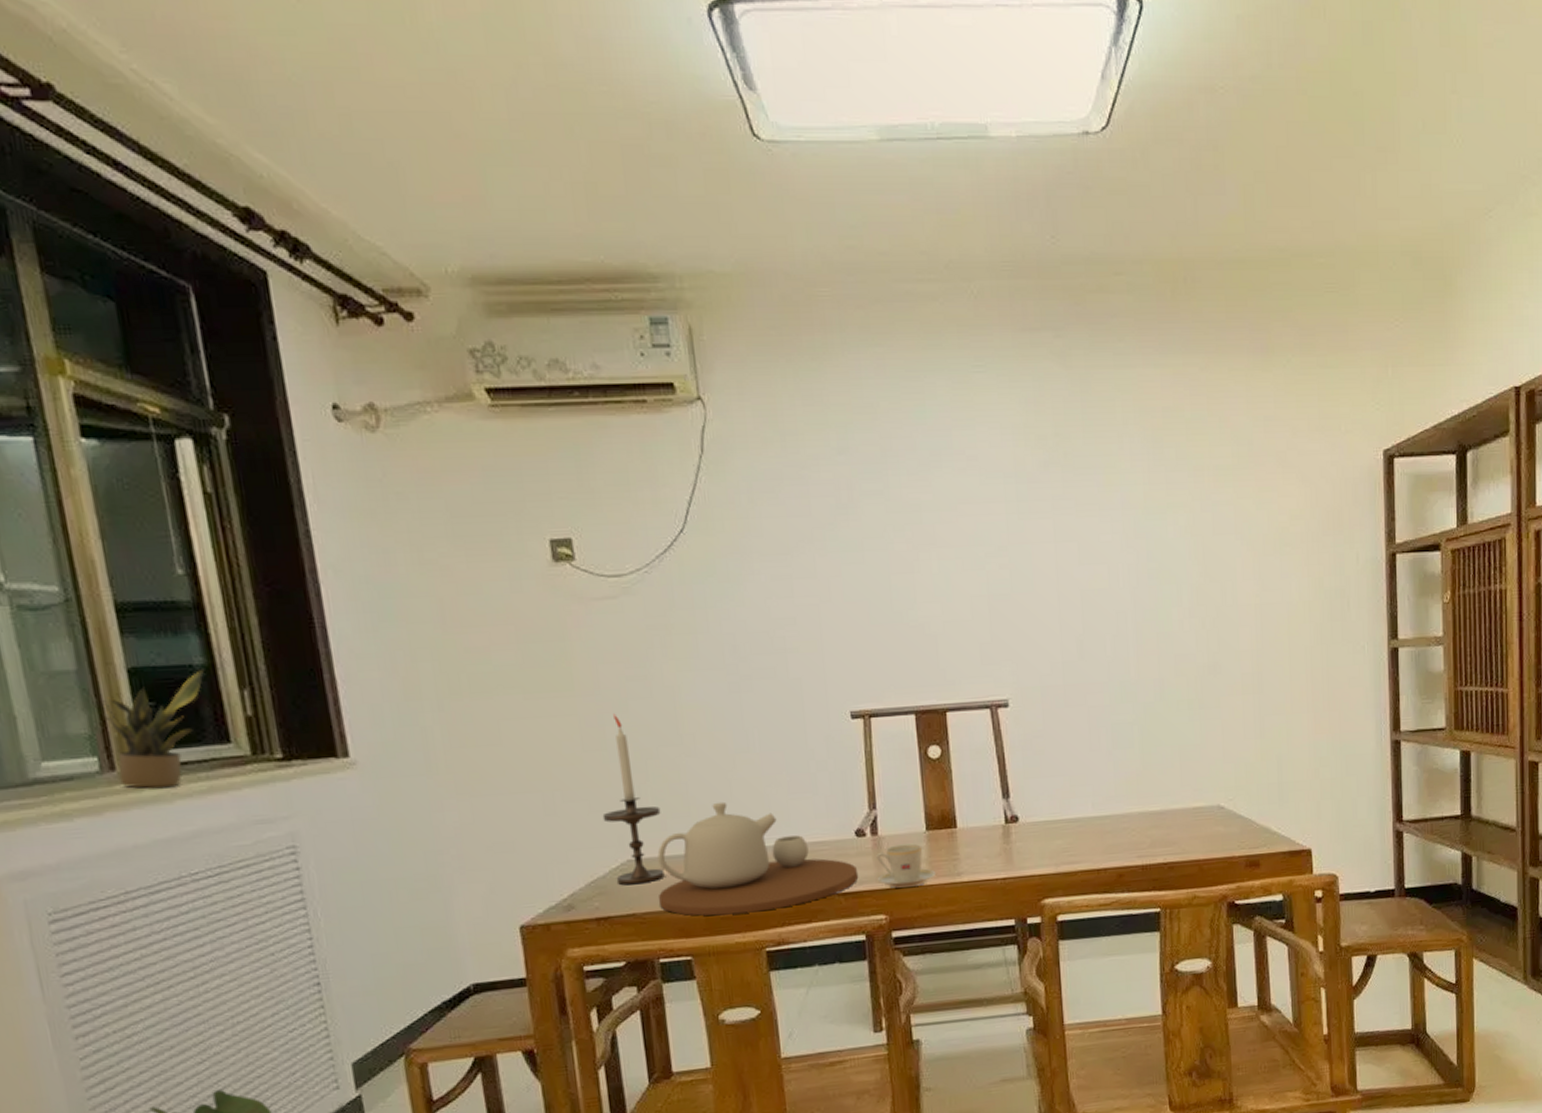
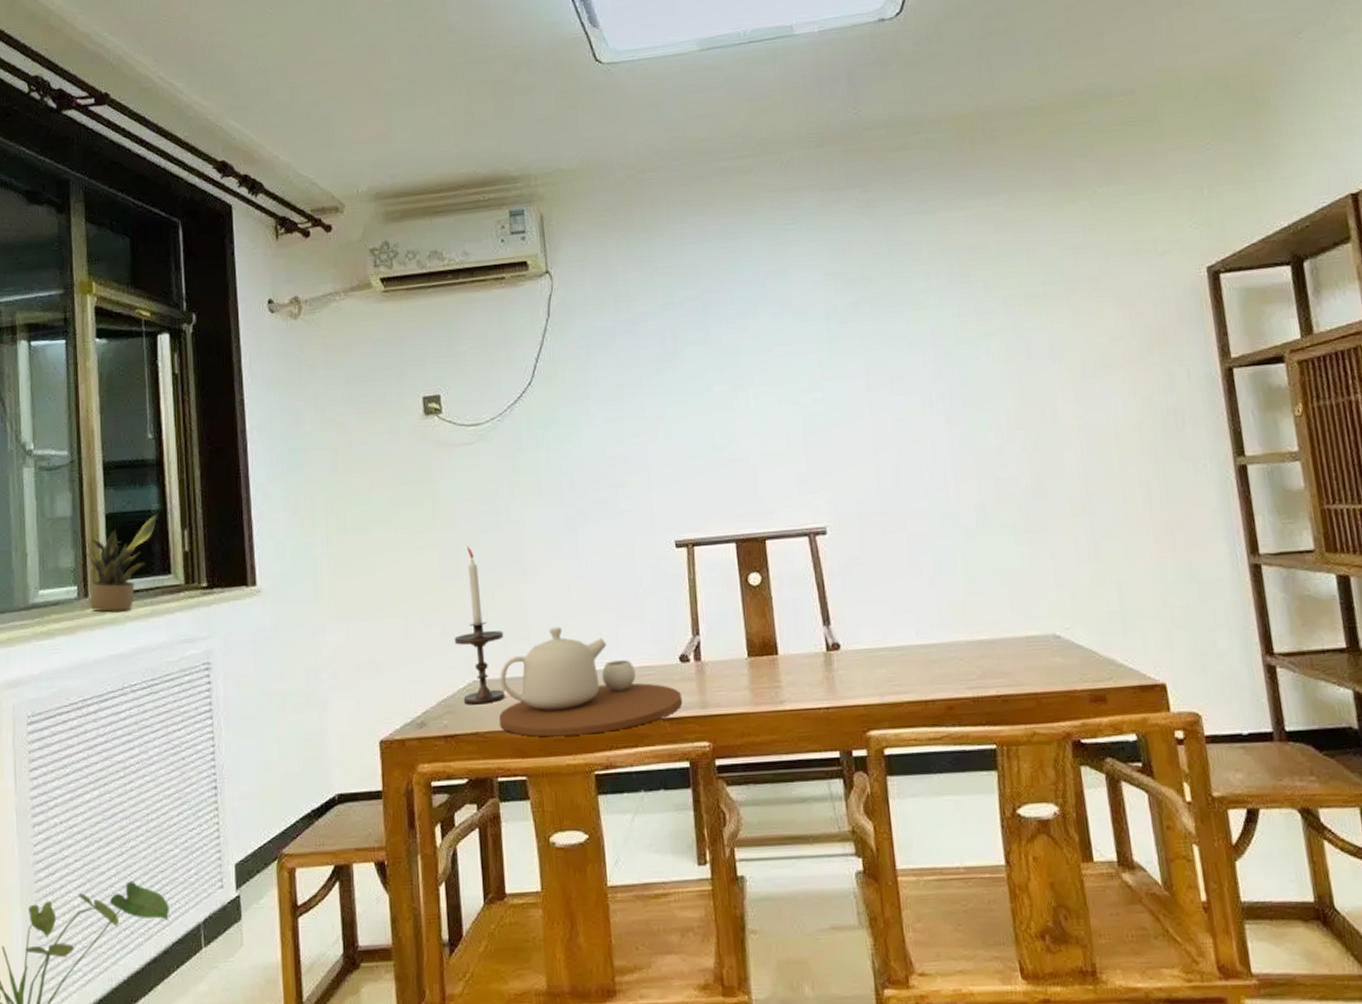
teacup: present [876,843,937,889] -> none [700,669,759,716]

